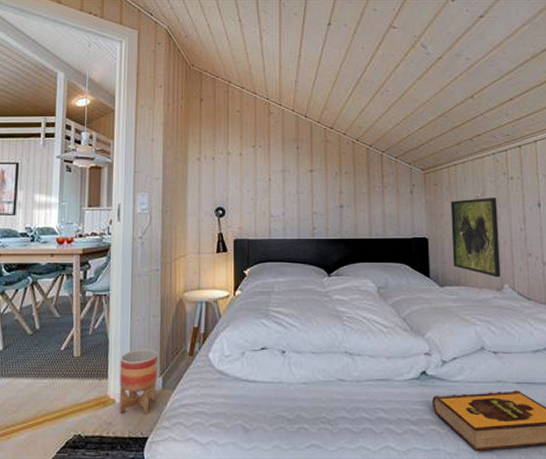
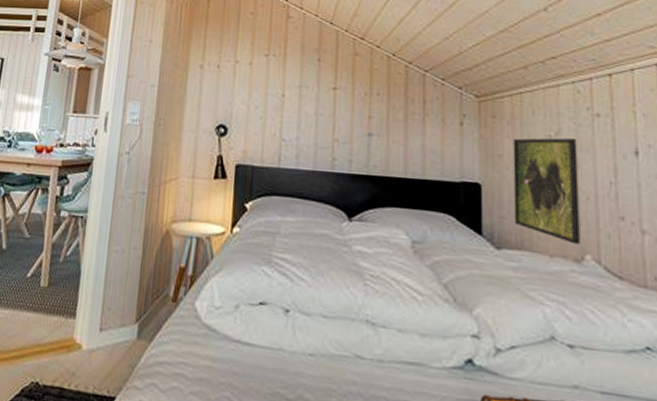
planter: present [119,348,158,413] -> none [84,286,136,367]

